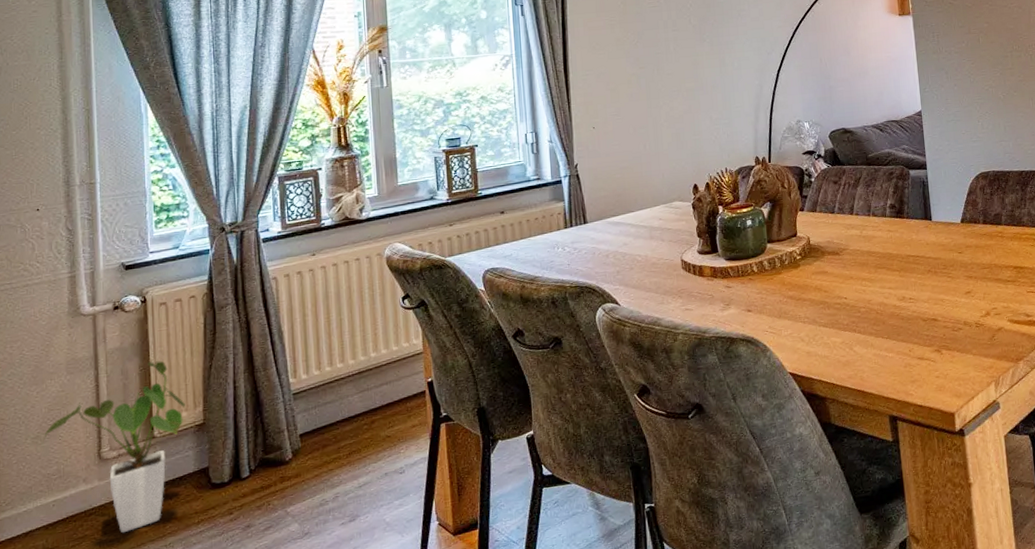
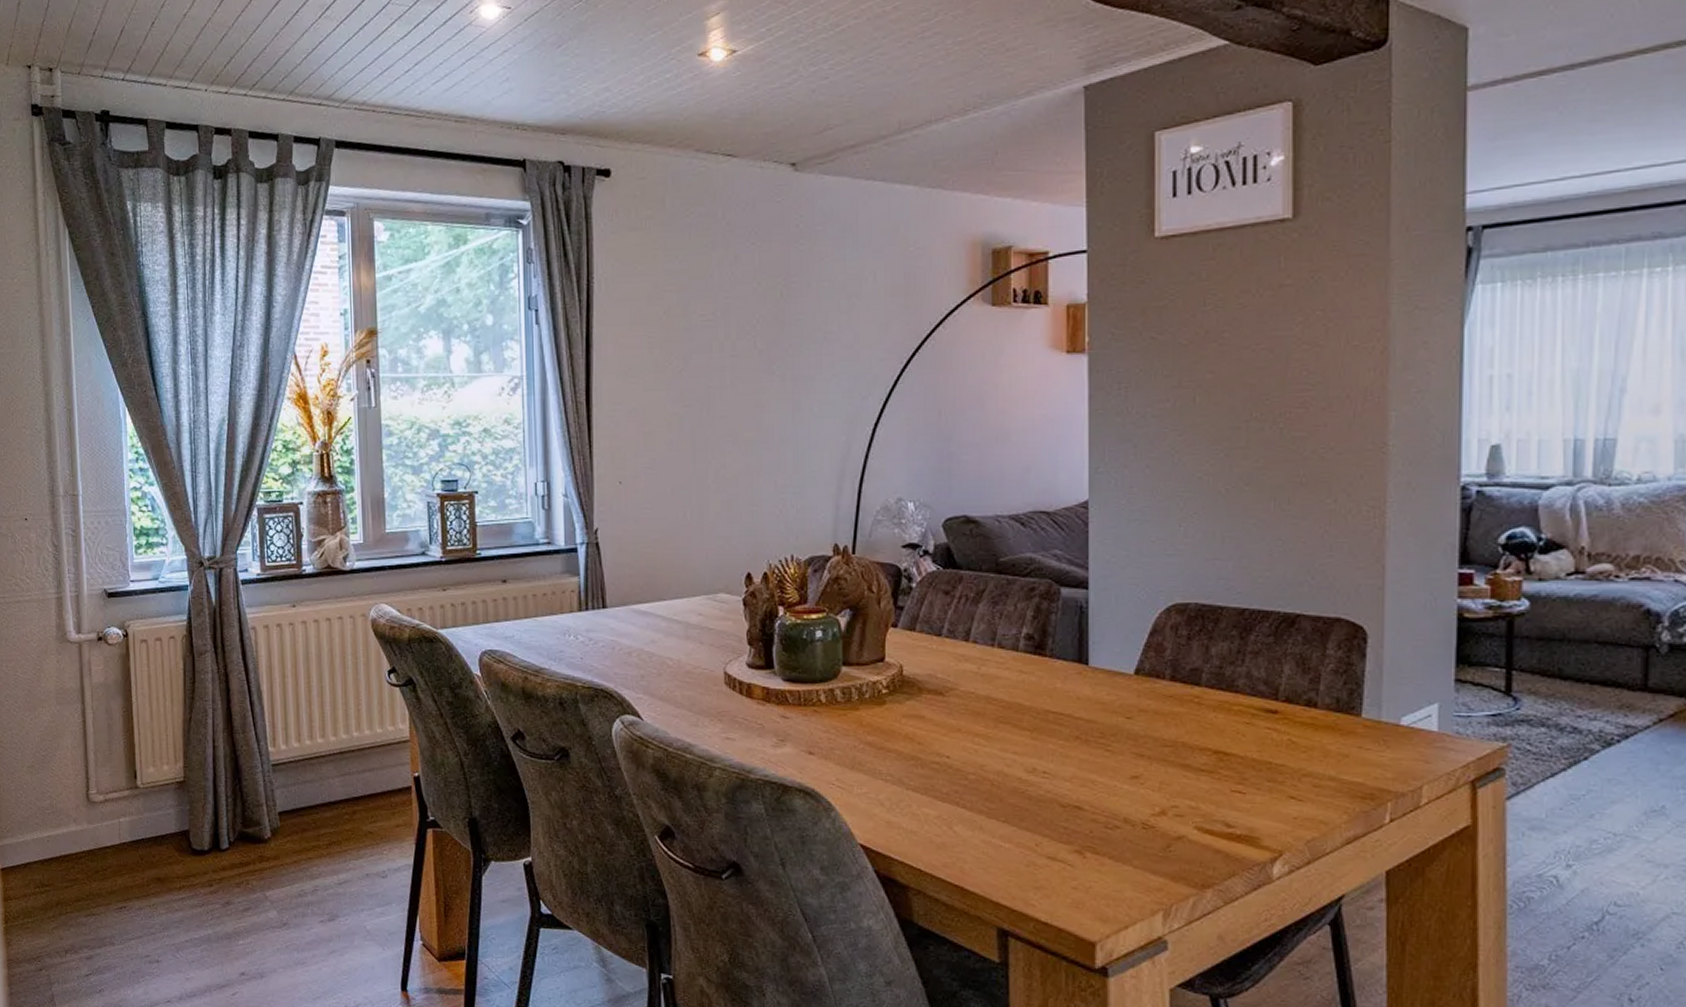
house plant: present [44,361,186,533] -> none [38,704,168,883]

